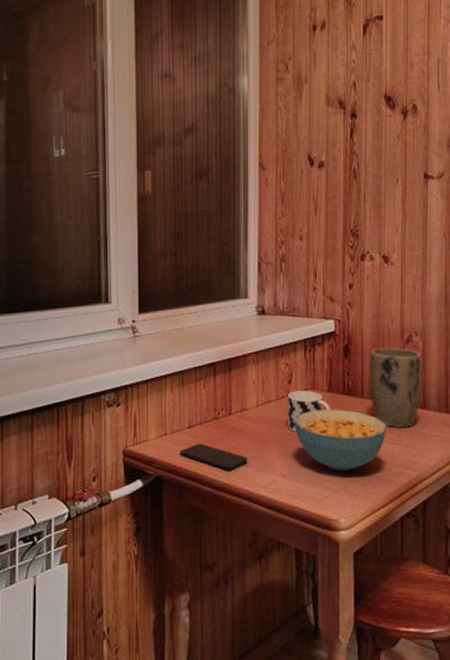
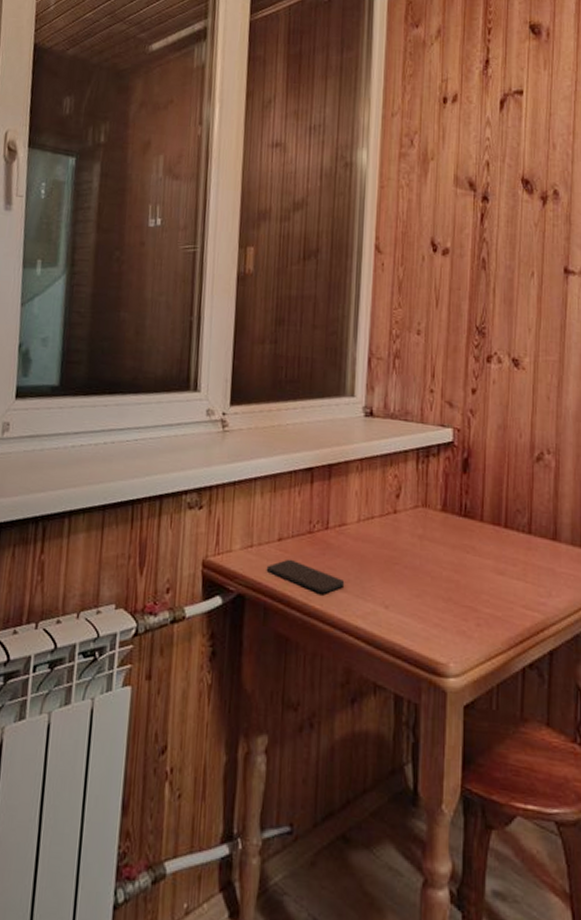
cup: present [288,391,332,432] -> none [393,507,445,555]
cereal bowl: present [294,409,387,471] -> none [400,531,509,607]
plant pot: present [368,347,422,428] -> none [490,464,554,562]

